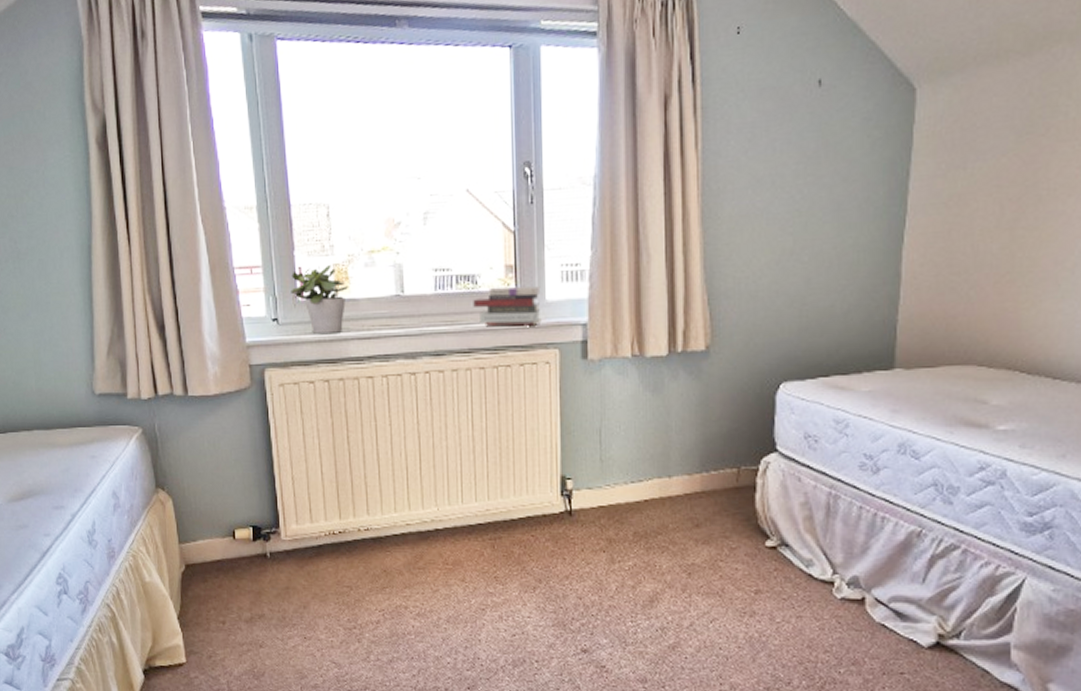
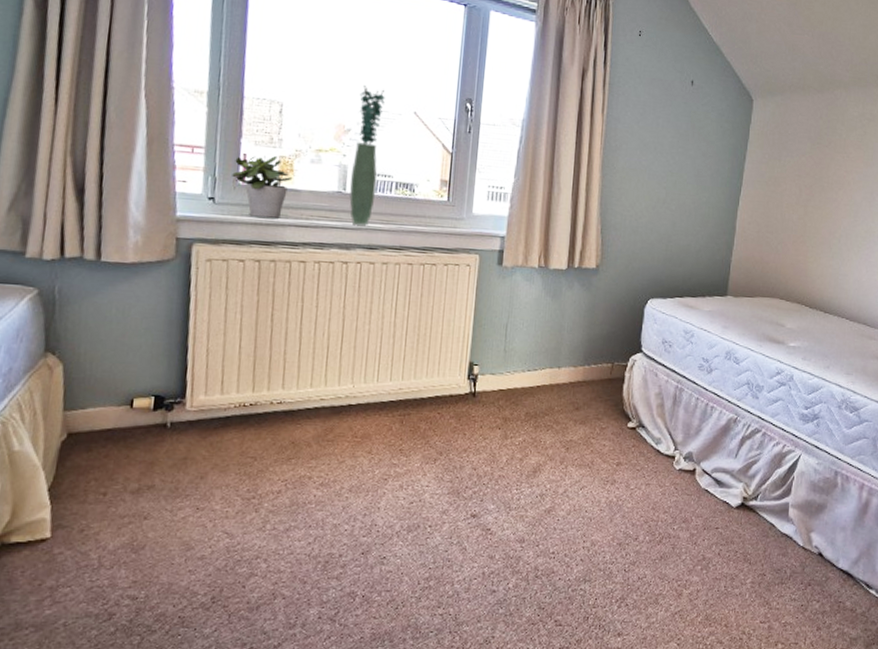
vase: none [405,167,436,330] -> present [349,84,385,225]
books: present [473,285,542,327] -> none [408,196,469,233]

